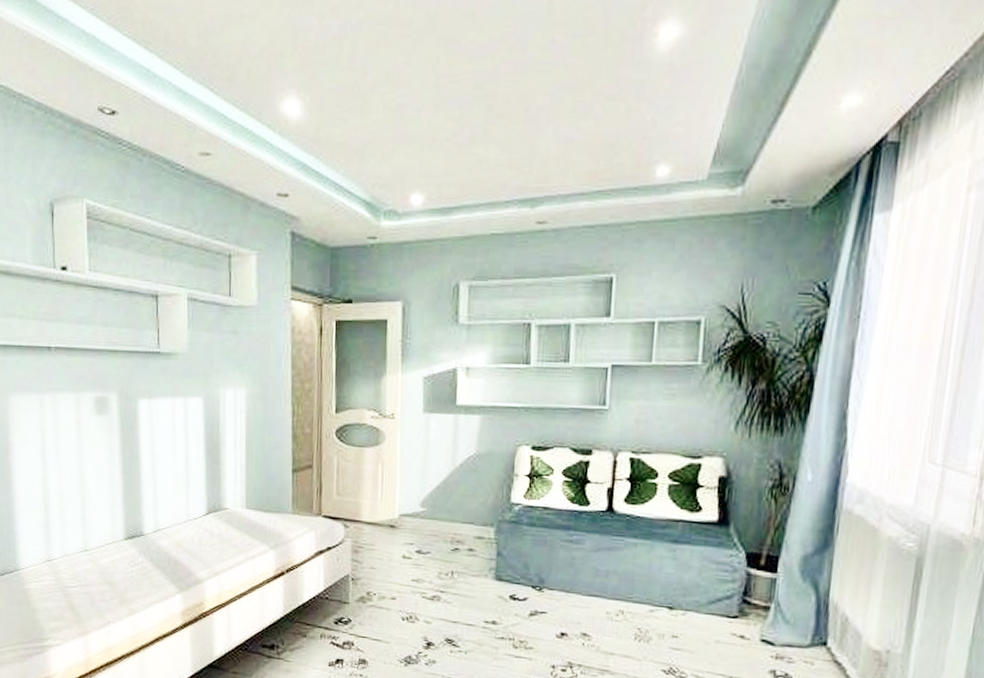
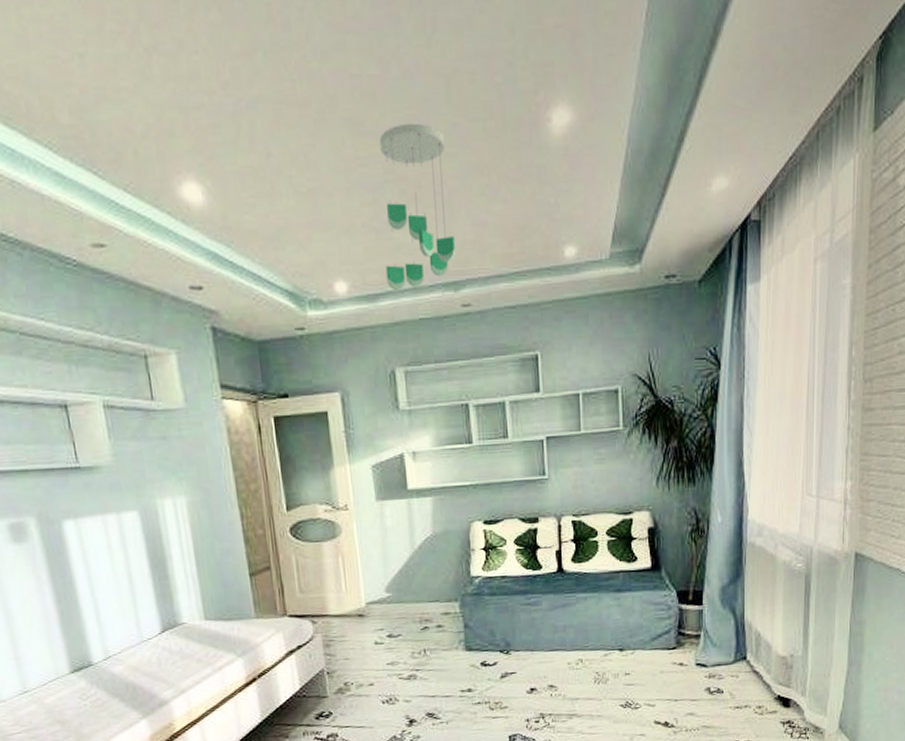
ceiling mobile: none [462,40,540,204] -> present [379,123,456,290]

